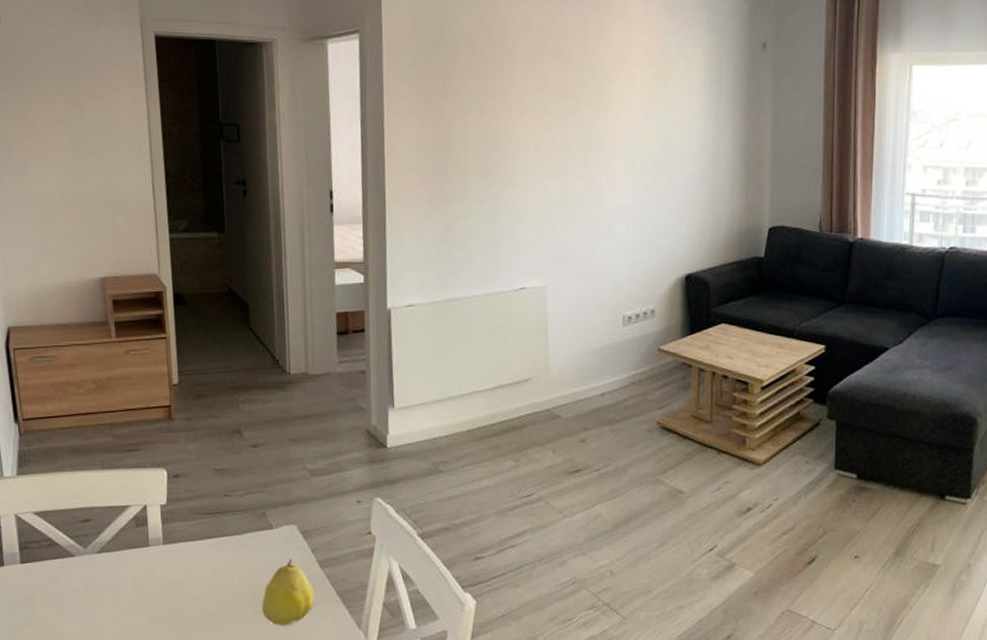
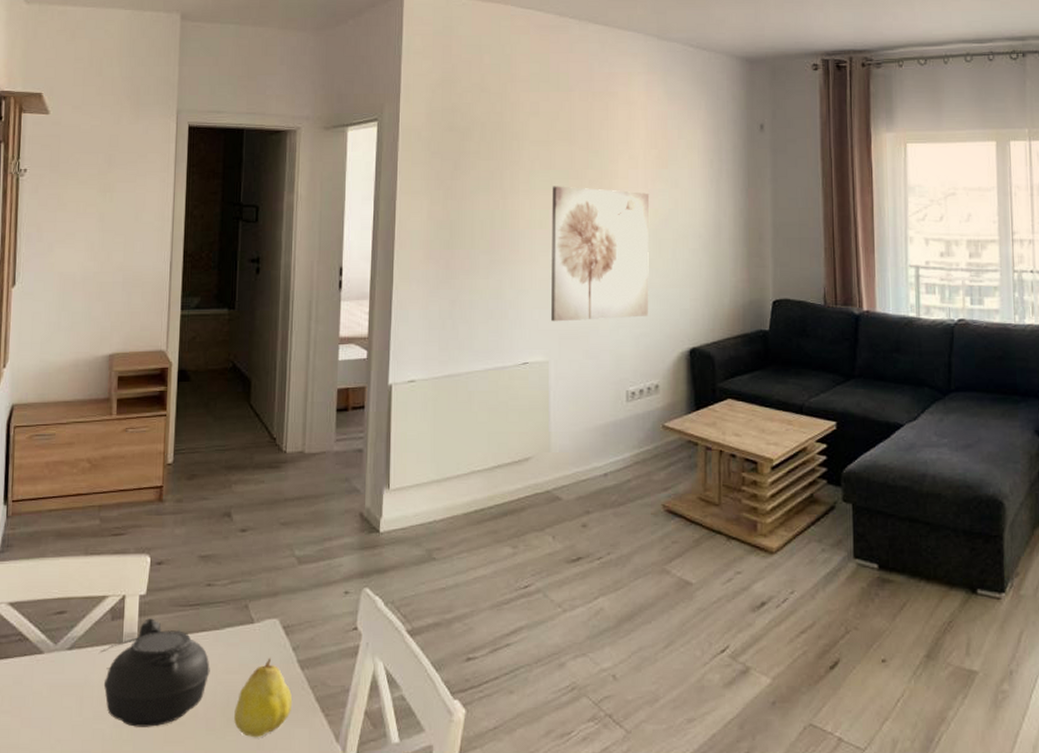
teapot: none [127,525,236,618] -> present [98,618,210,727]
wall art: none [546,107,647,247] -> present [551,186,650,322]

